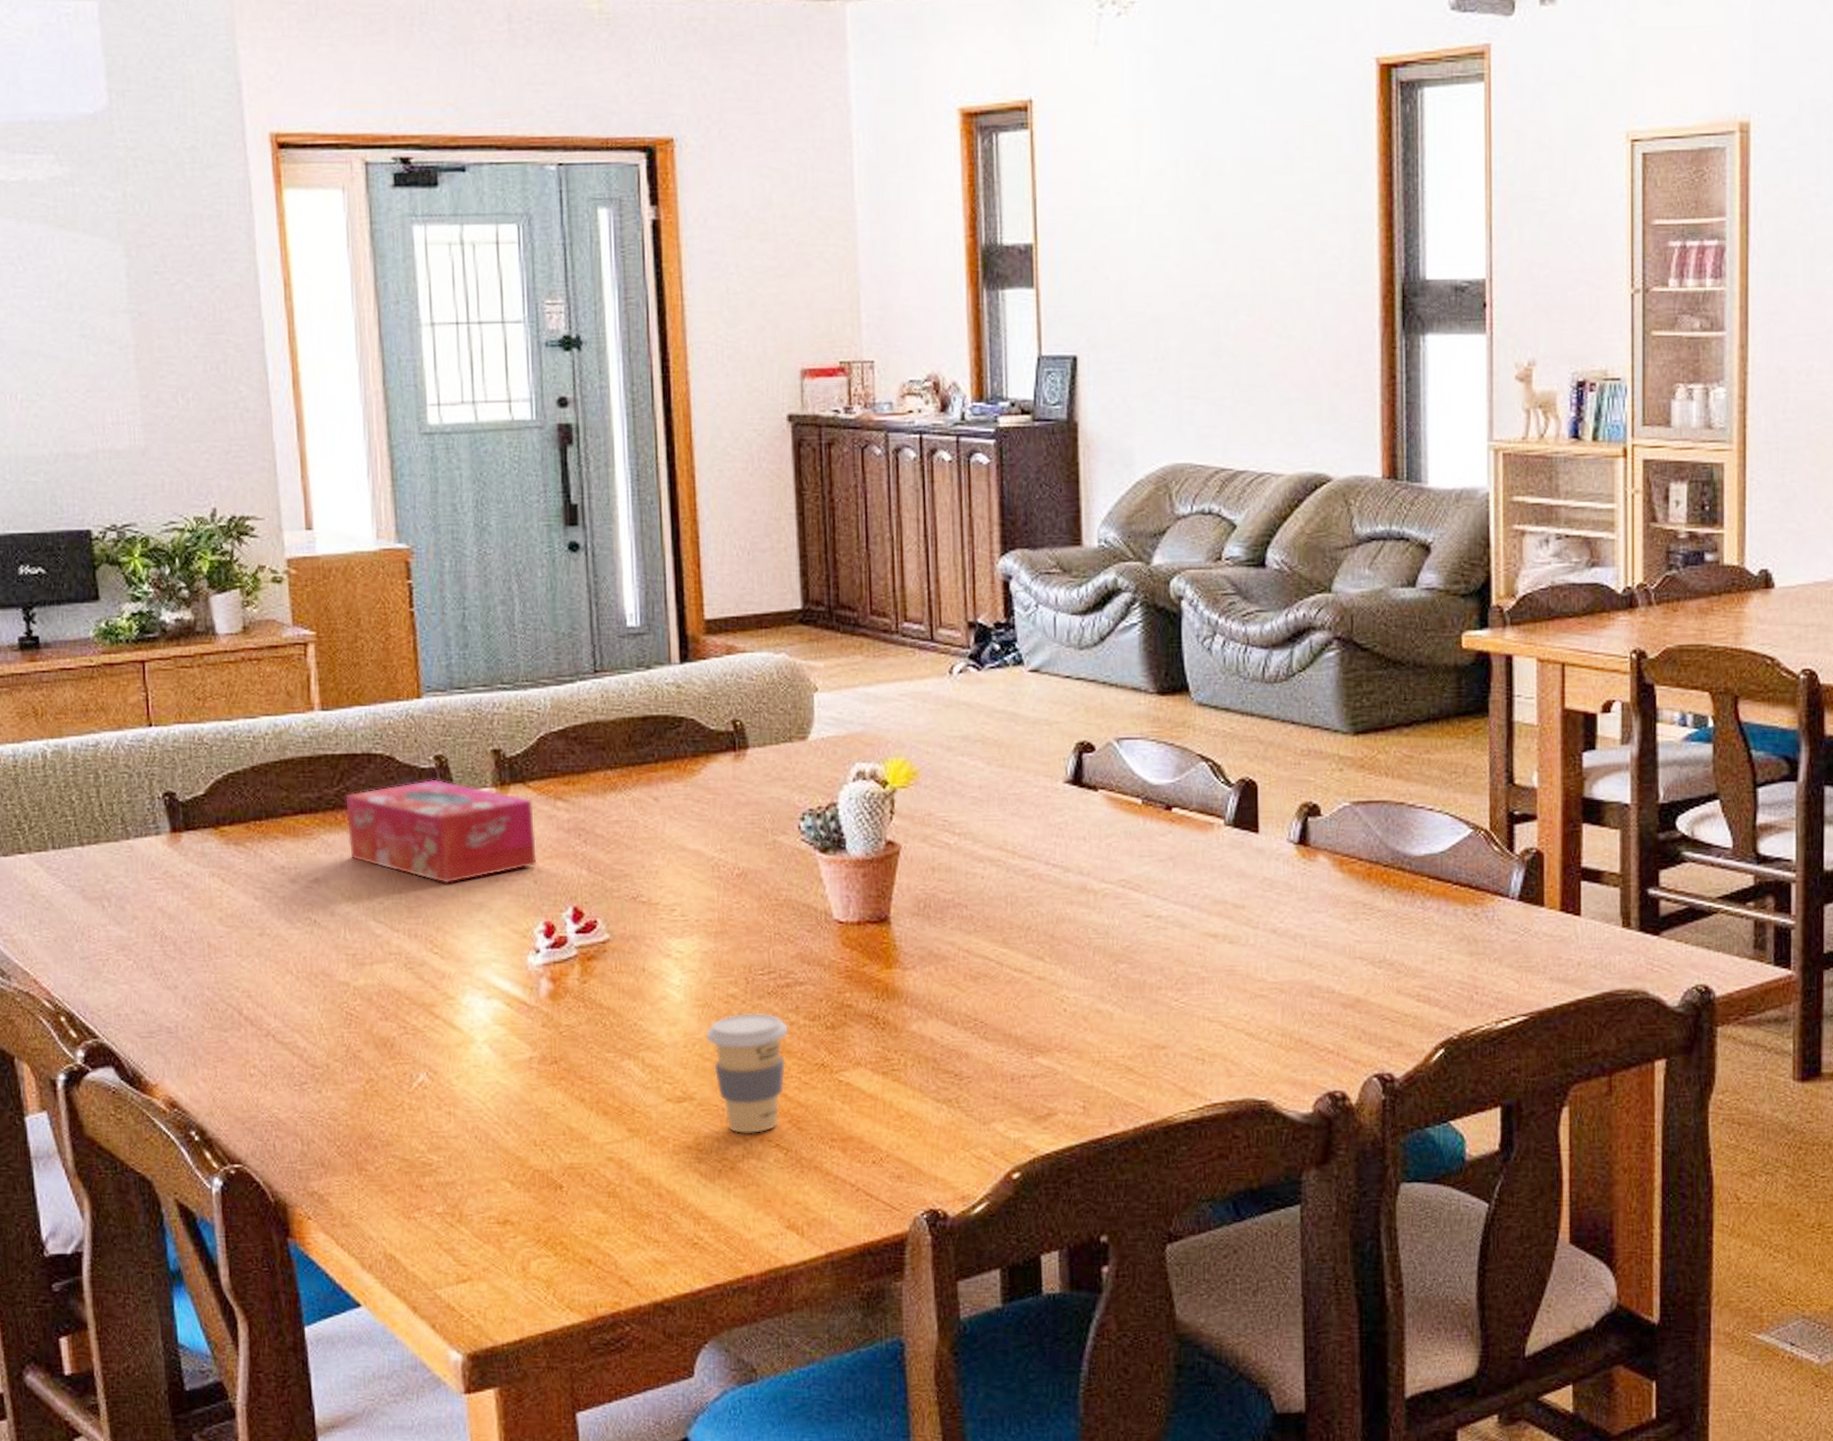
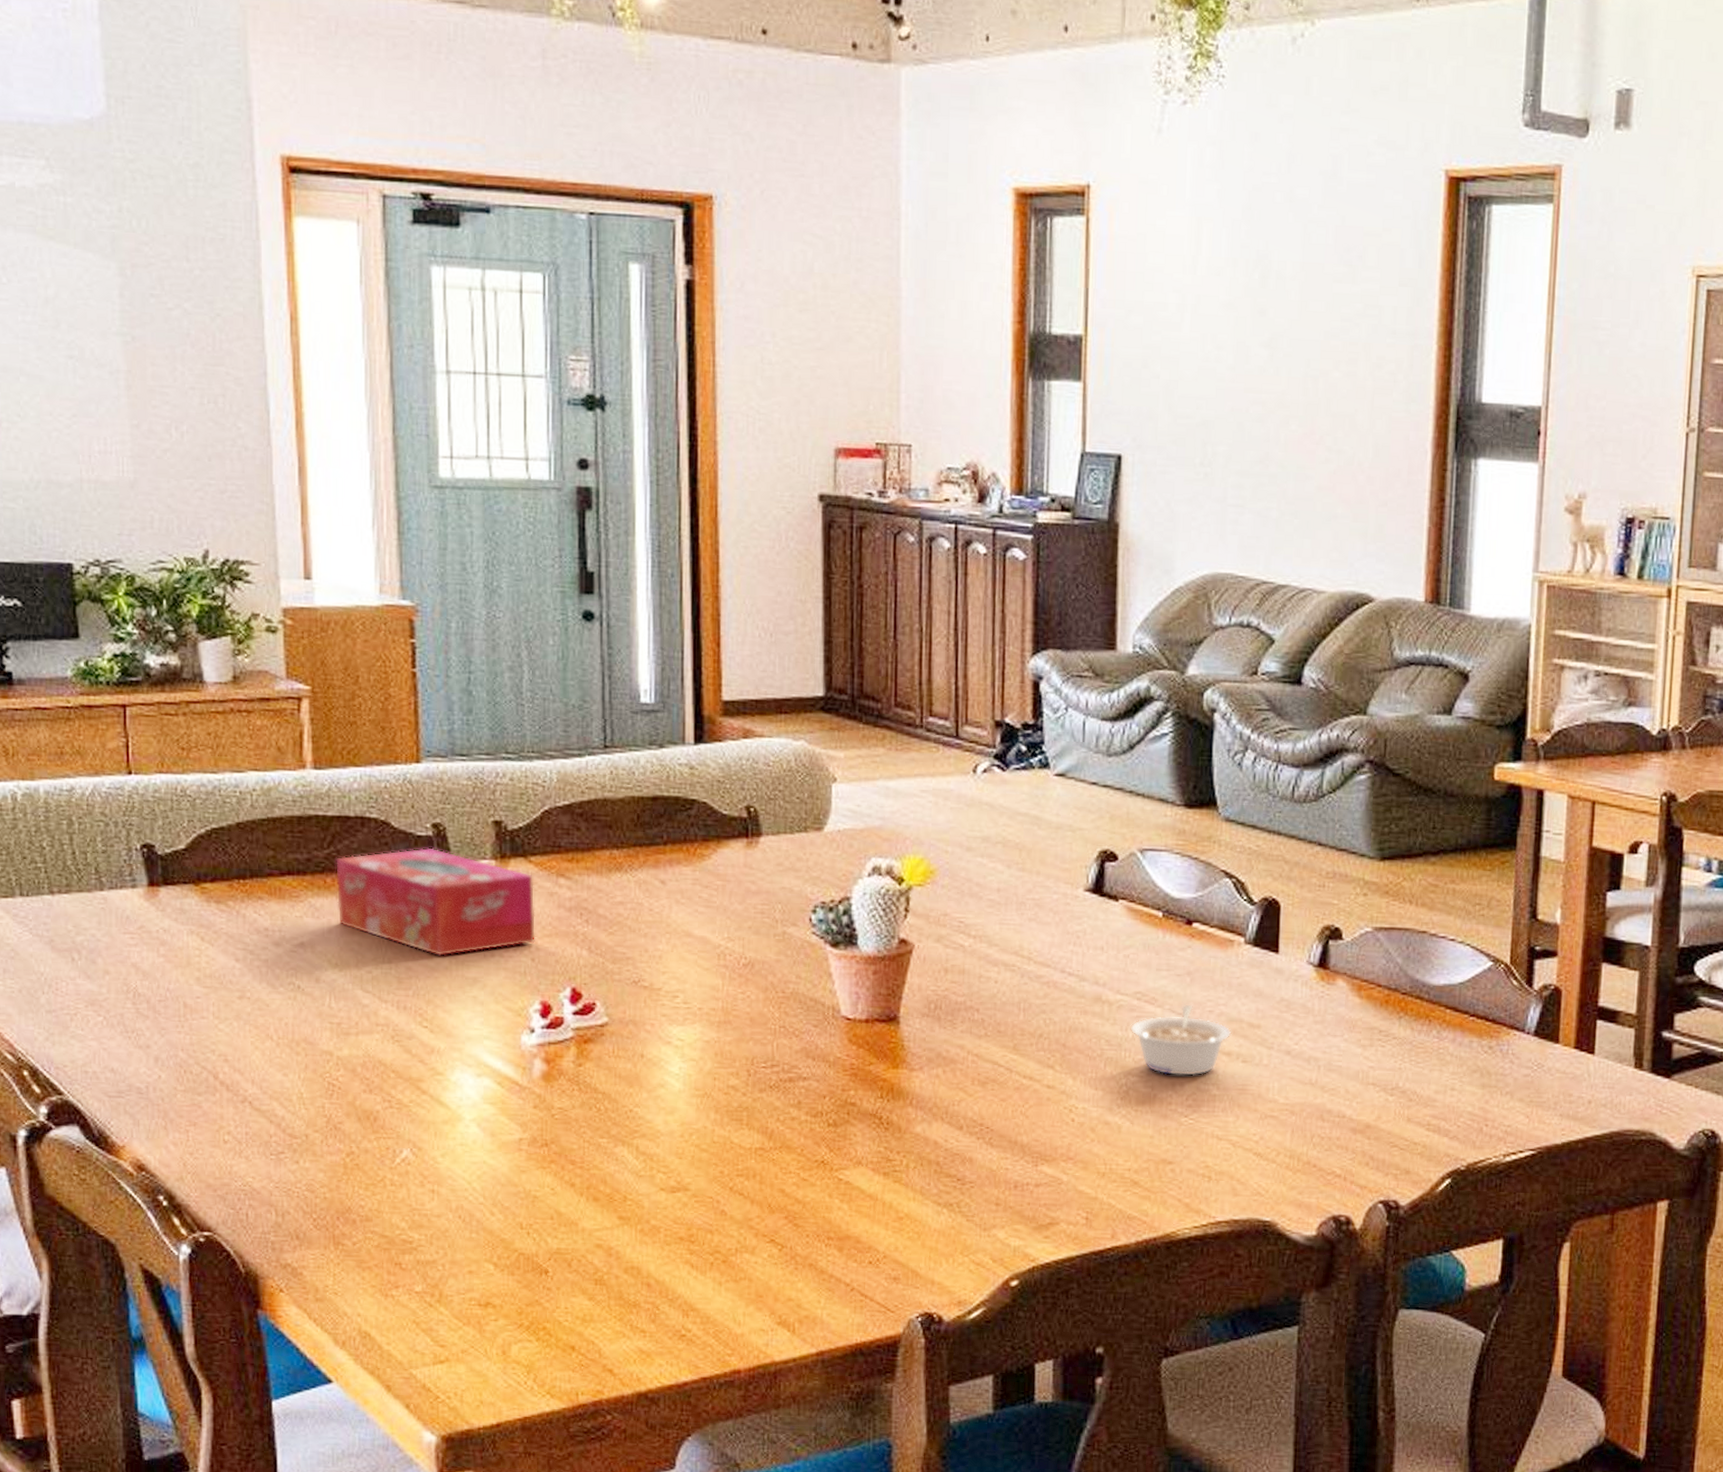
coffee cup: present [705,1012,788,1134] -> none [703,1105,789,1228]
legume: none [1117,889,1217,961] -> present [1131,1004,1232,1077]

